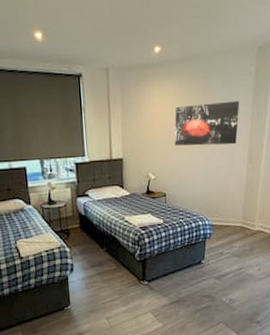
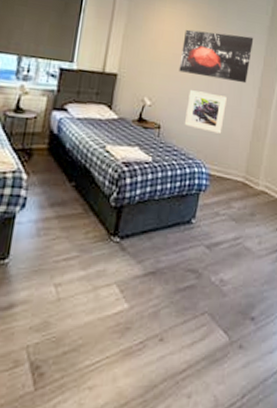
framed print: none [185,159,220,192] -> present [184,90,227,134]

